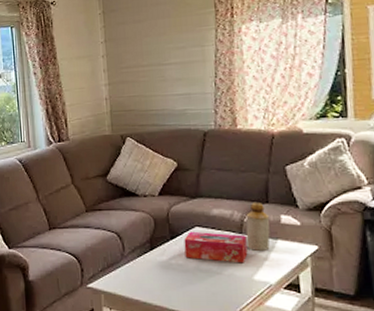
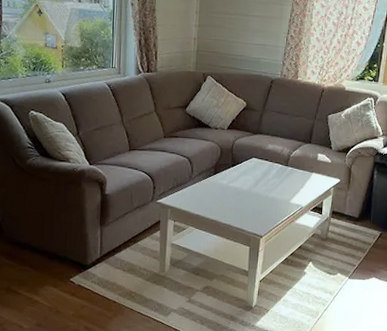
tissue box: present [184,231,248,263] -> none [241,161,290,190]
bottle: present [245,202,270,251] -> none [289,141,310,180]

